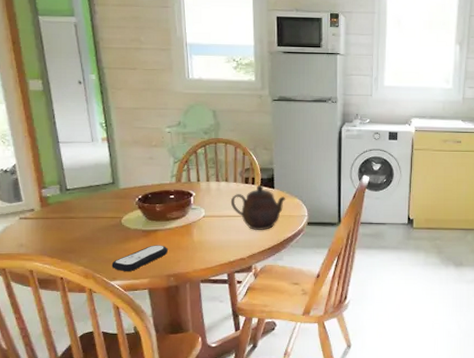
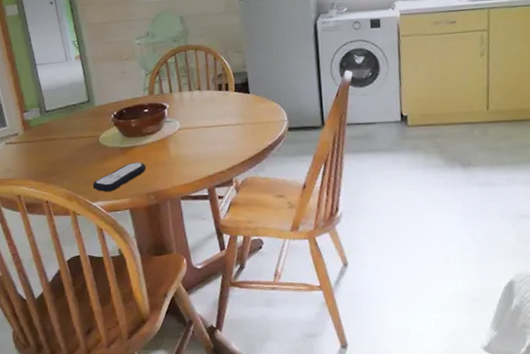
teapot: present [230,184,286,230] -> none [204,90,263,140]

